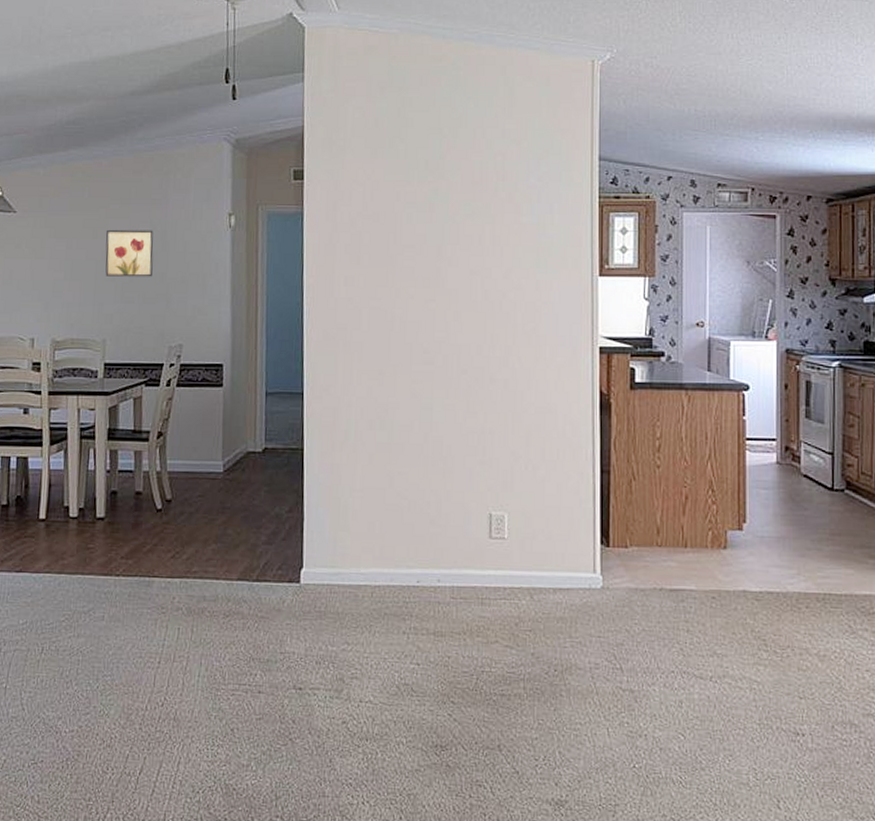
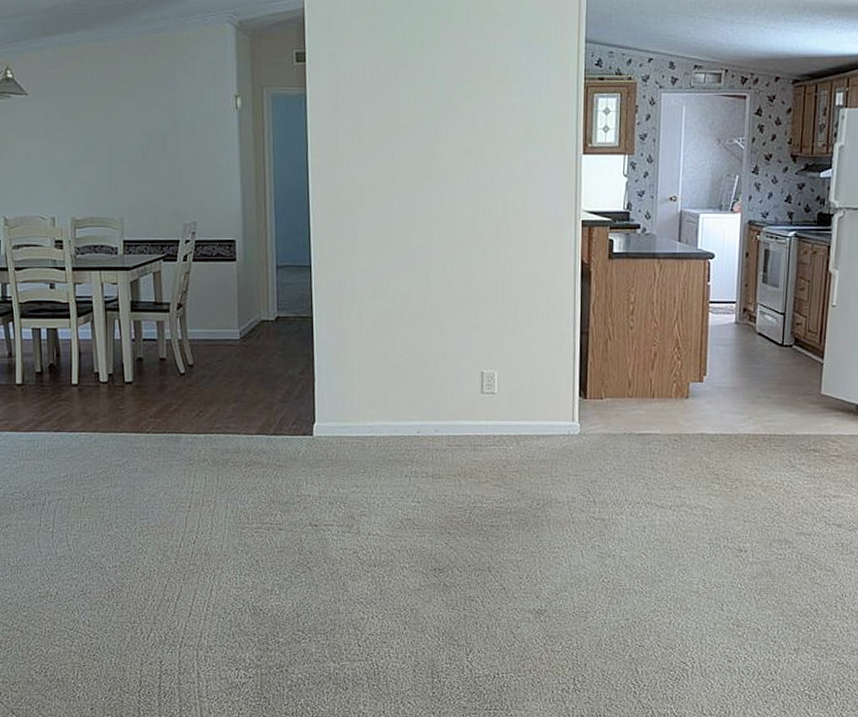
wall art: present [105,229,153,277] -> none [117,111,164,158]

